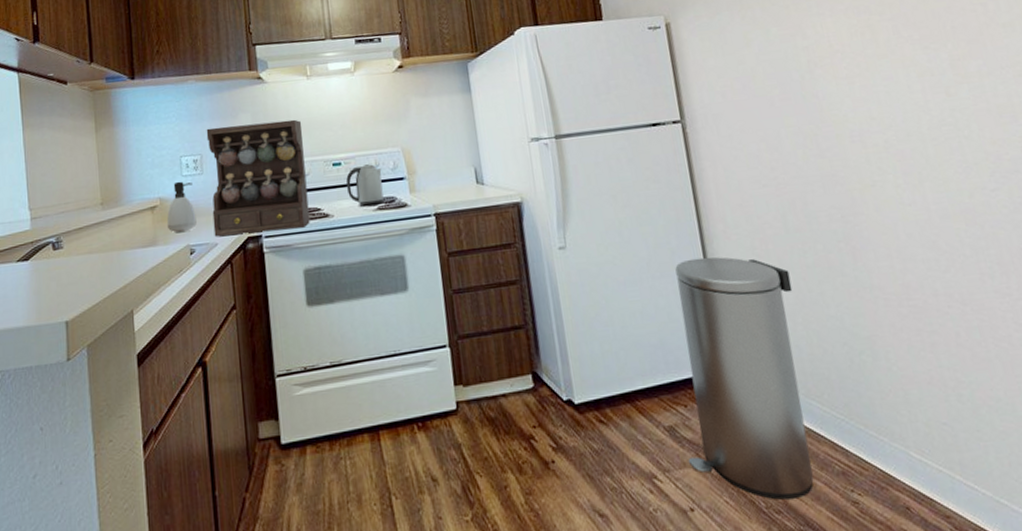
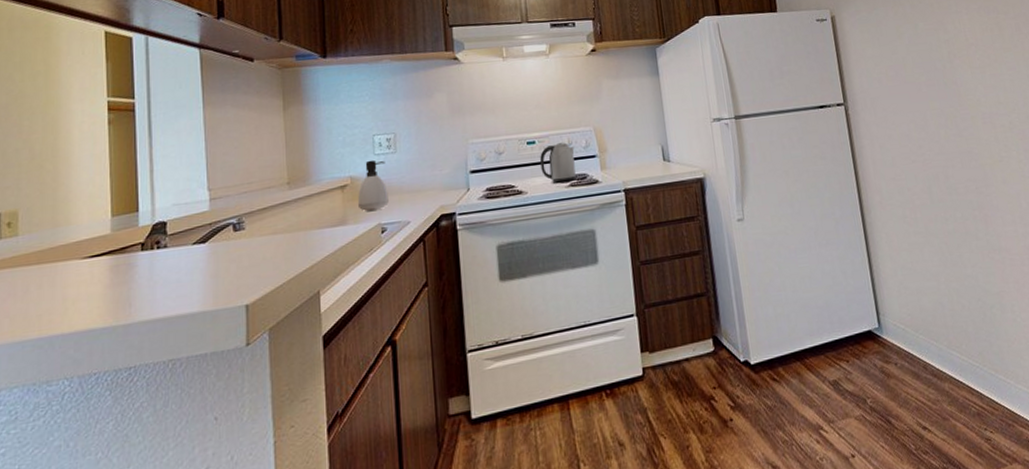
spice rack: present [206,119,310,237] -> none [400,99,504,216]
pedal bin: present [675,257,814,500] -> none [839,225,955,442]

